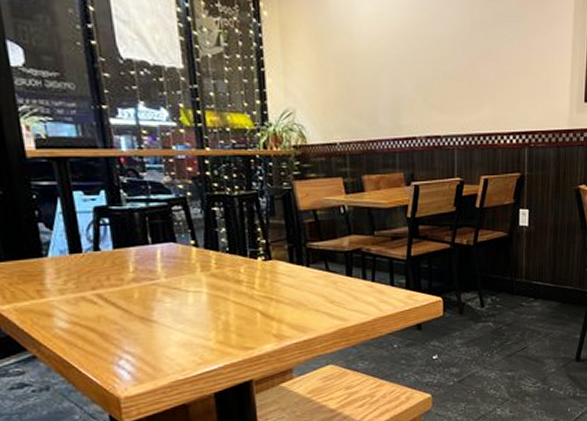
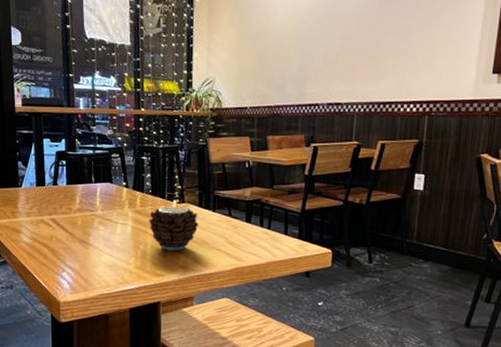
candle: none [229,258,292,318] -> present [149,201,199,251]

